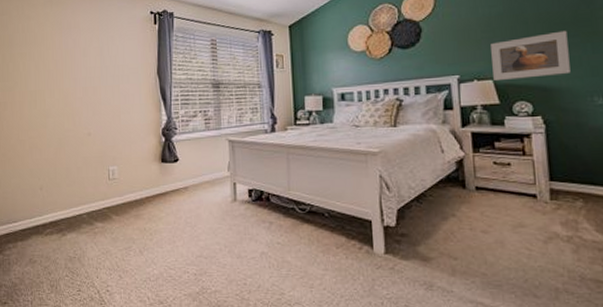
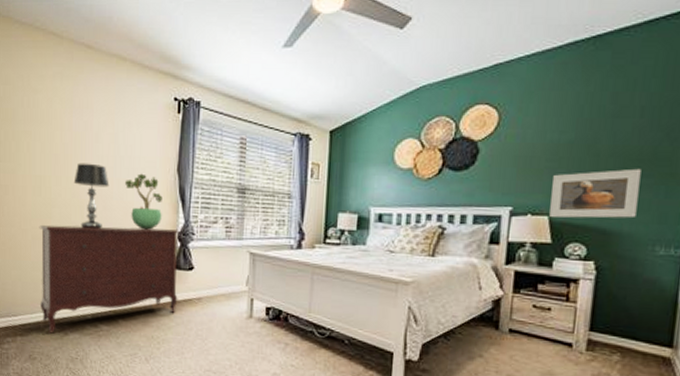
dresser: none [35,126,166,236] -> present [39,224,180,334]
table lamp: none [65,75,98,133] -> present [73,163,109,229]
potted plant: none [112,79,146,129] -> present [125,173,162,230]

